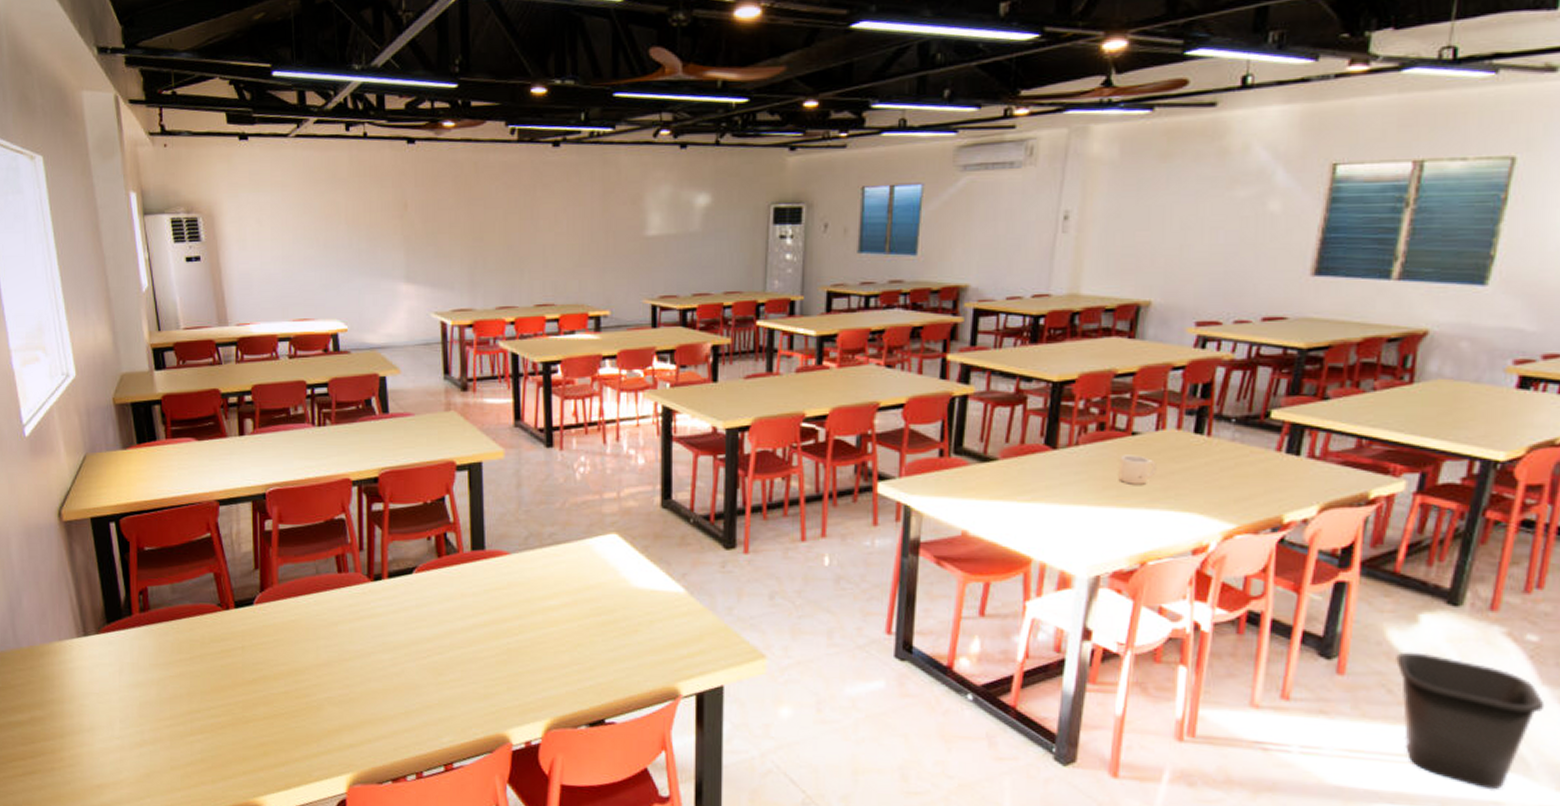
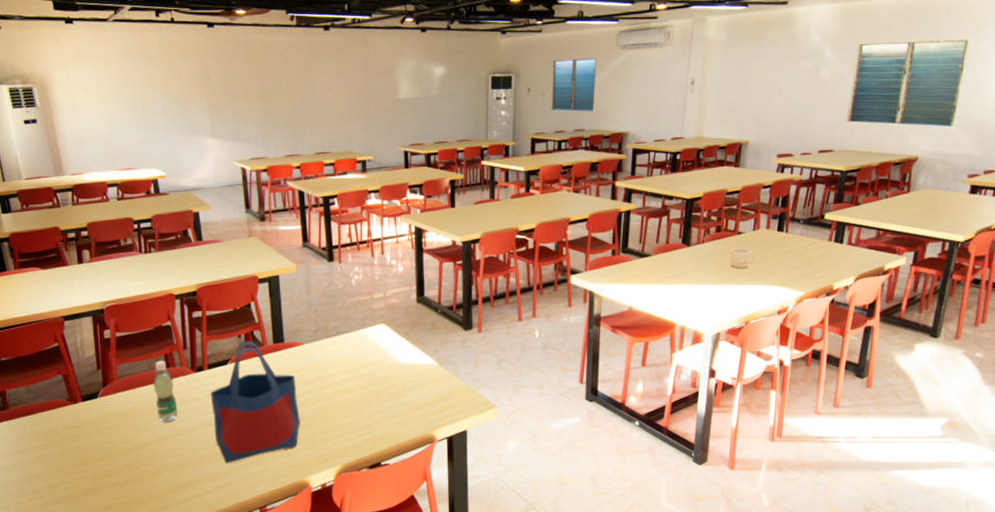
bottle: none [320,563,349,643] -> present [153,360,178,423]
tote bag: none [389,545,502,703] -> present [210,341,301,464]
waste bin: present [1396,651,1545,789] -> none [902,369,987,454]

